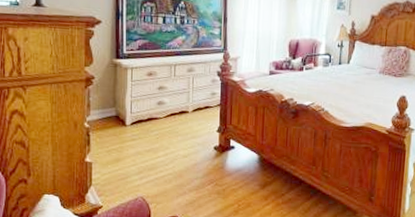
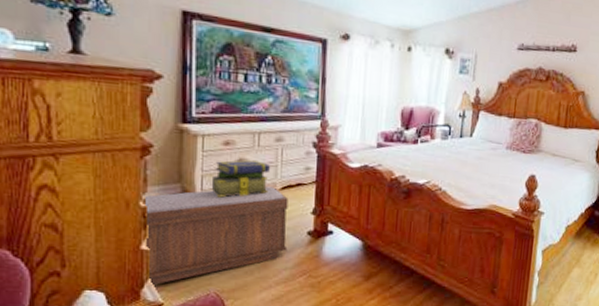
bench: none [86,109,199,191] -> present [142,186,289,286]
stack of books: none [138,88,183,119] -> present [211,160,270,198]

